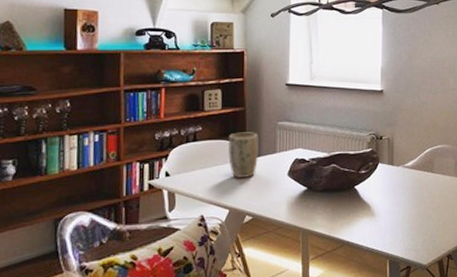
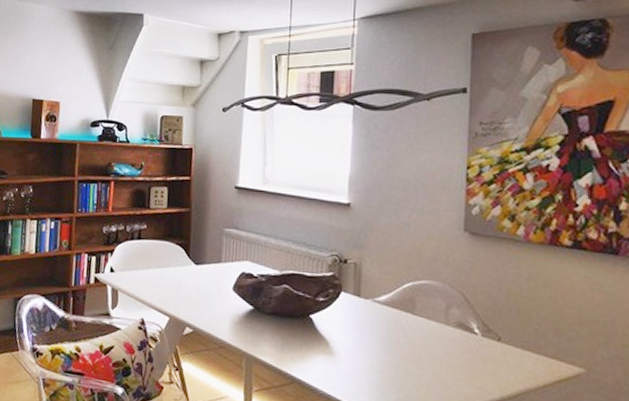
plant pot: present [227,132,258,178] -> none [171,235,203,286]

